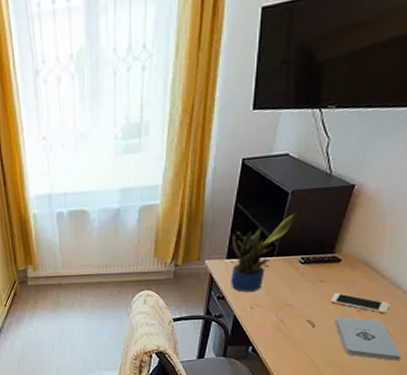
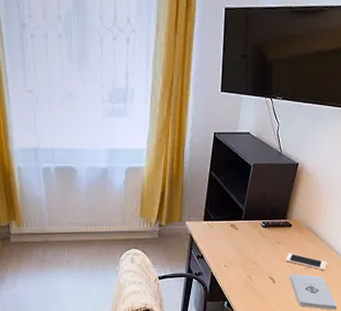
potted plant: present [231,213,297,292] -> none [208,183,258,252]

